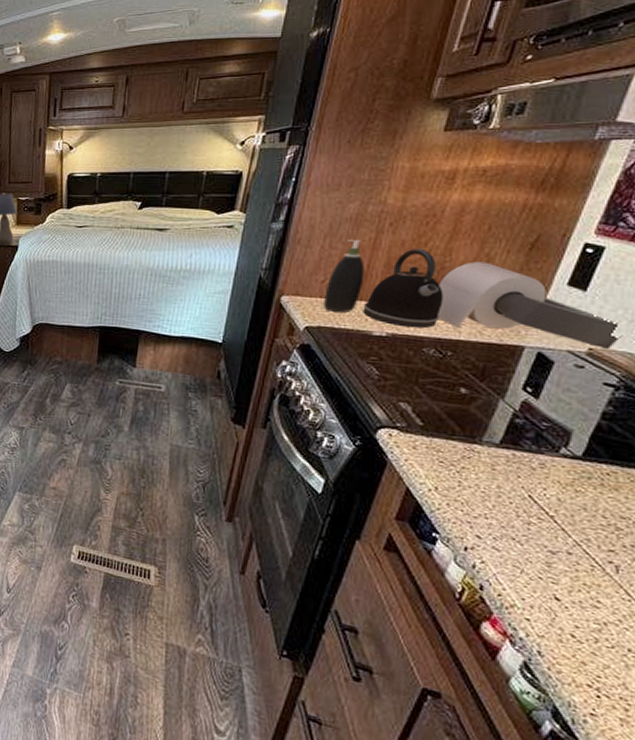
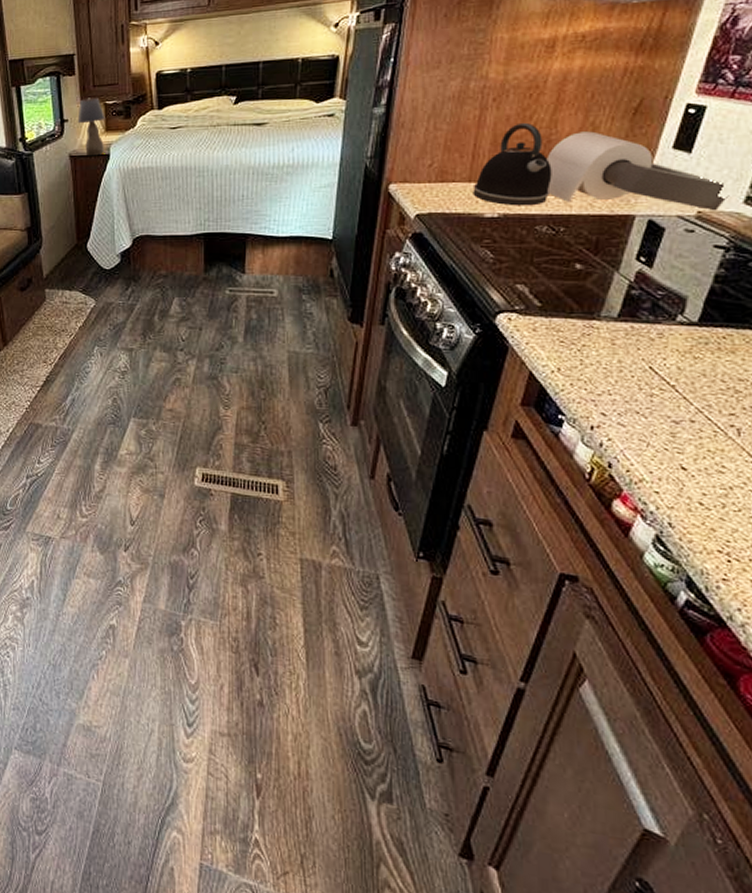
soap dispenser: present [324,239,365,312] -> none [433,118,472,196]

